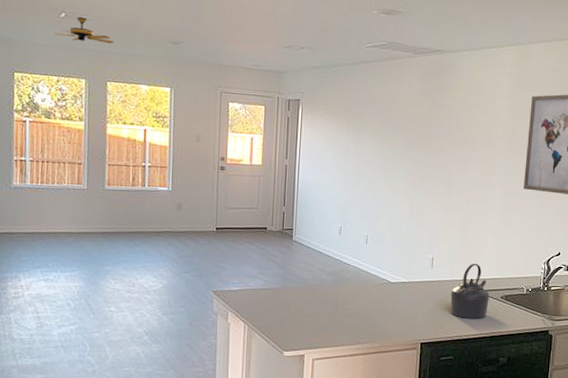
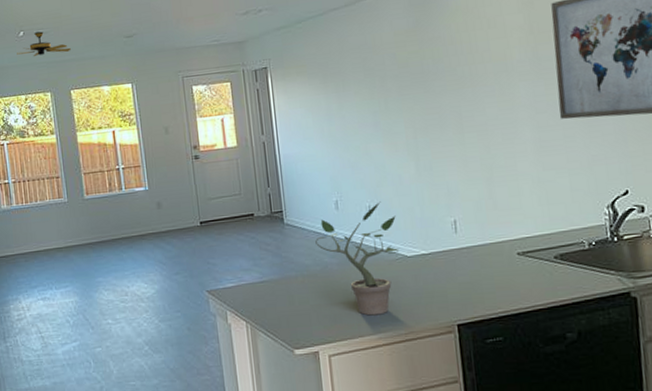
potted plant: none [317,233,387,329] -> present [315,201,400,316]
kettle: present [450,263,489,319] -> none [485,219,539,289]

